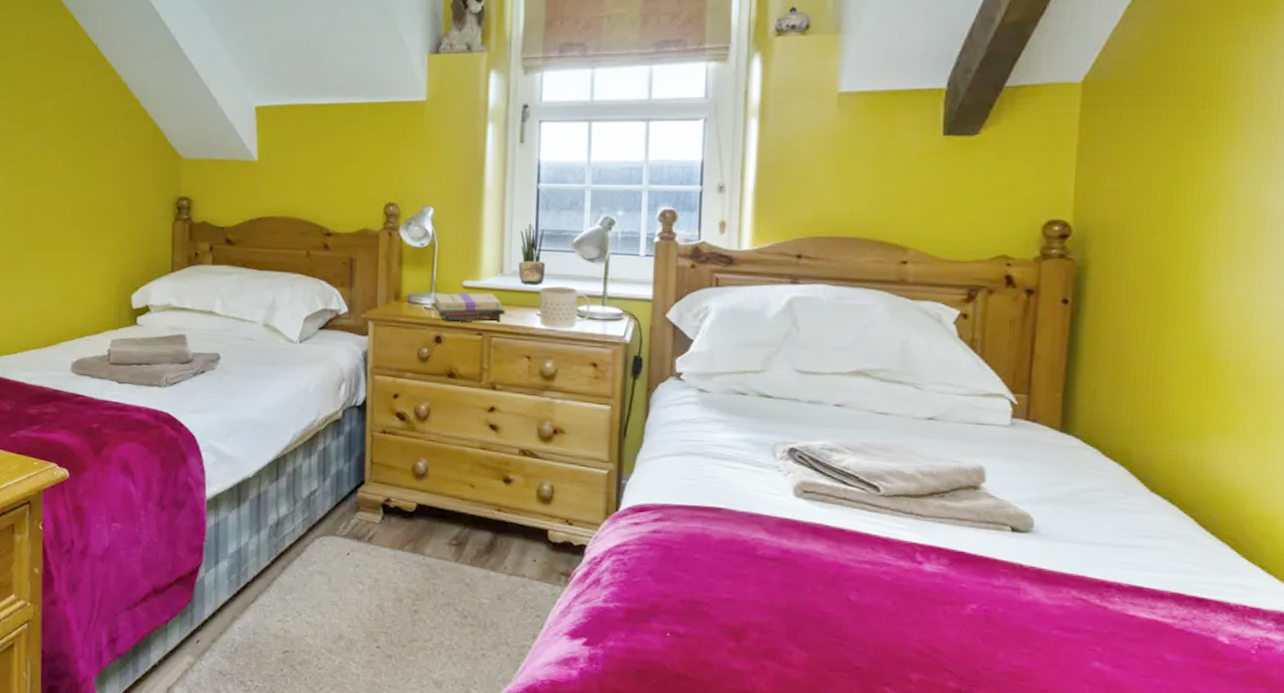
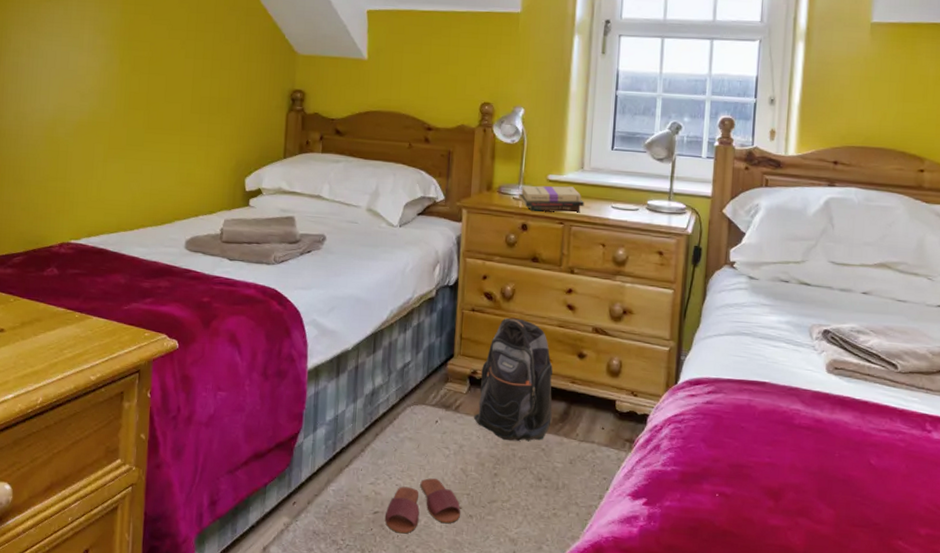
slippers: none [296,615,379,675] -> present [385,478,461,534]
backpack: none [388,439,476,576] -> present [473,317,553,442]
potted plant: present [518,223,545,284] -> none [596,125,621,180]
mug: present [538,286,591,330] -> none [613,182,659,222]

